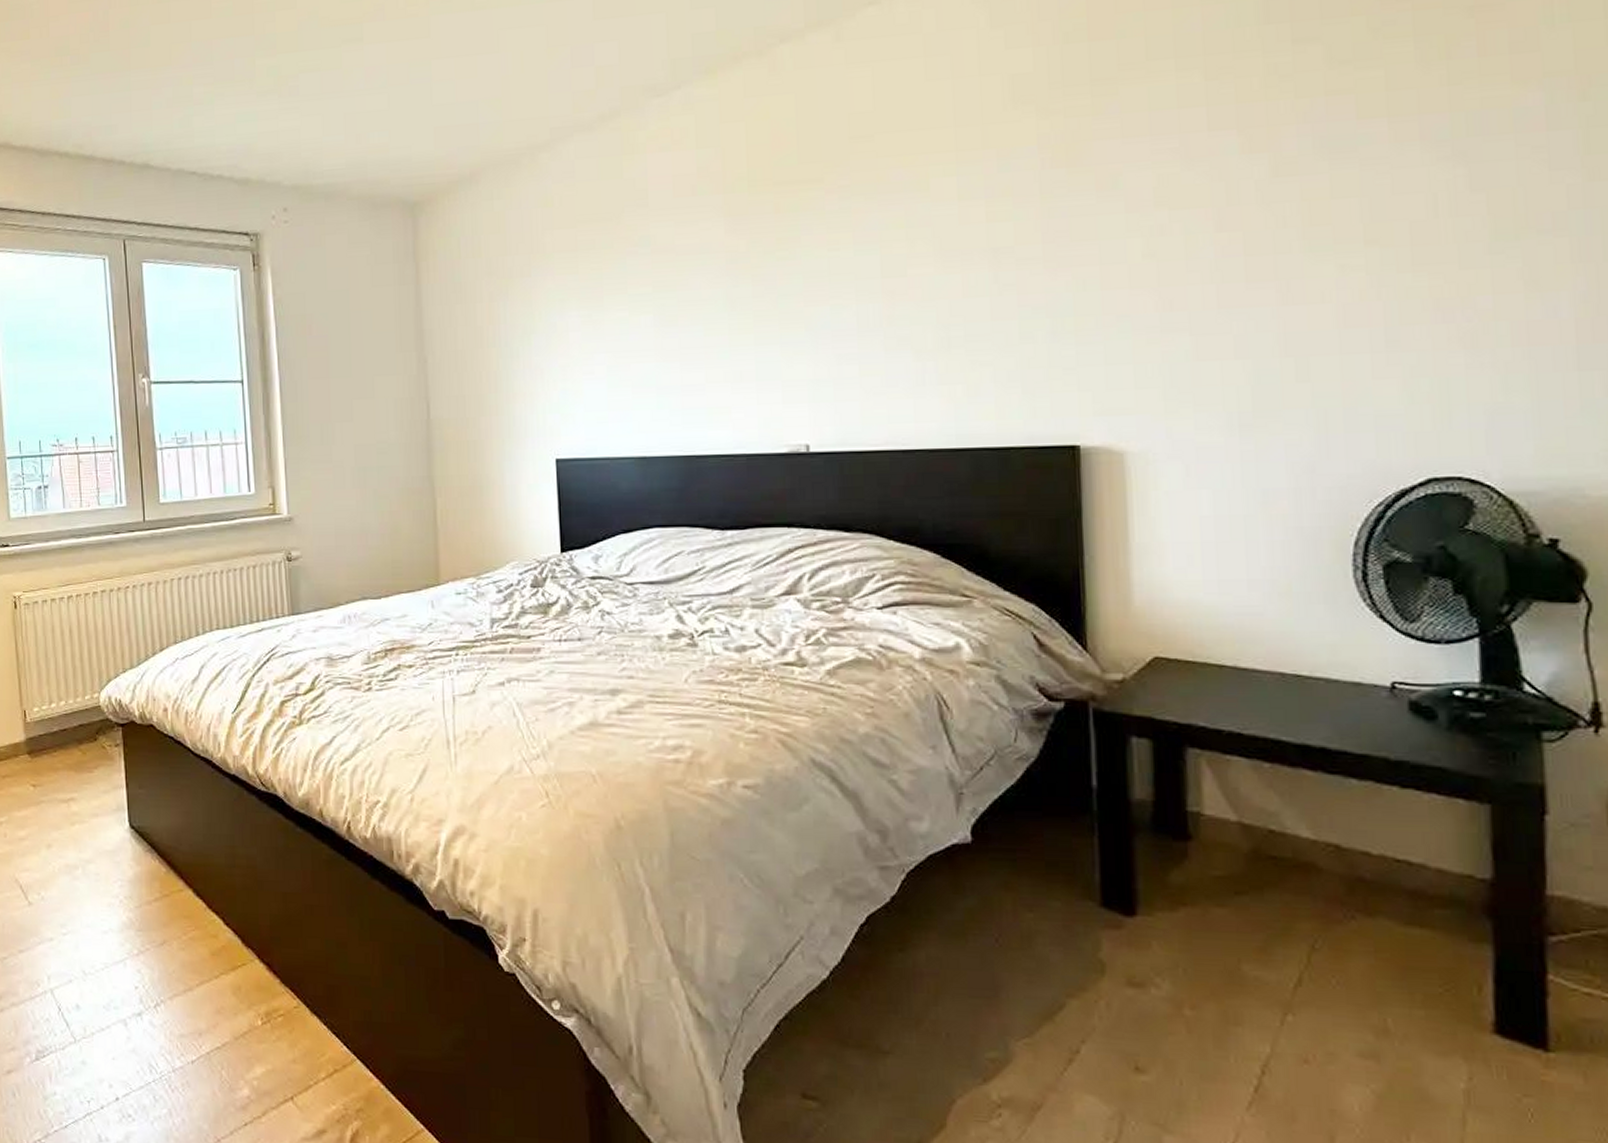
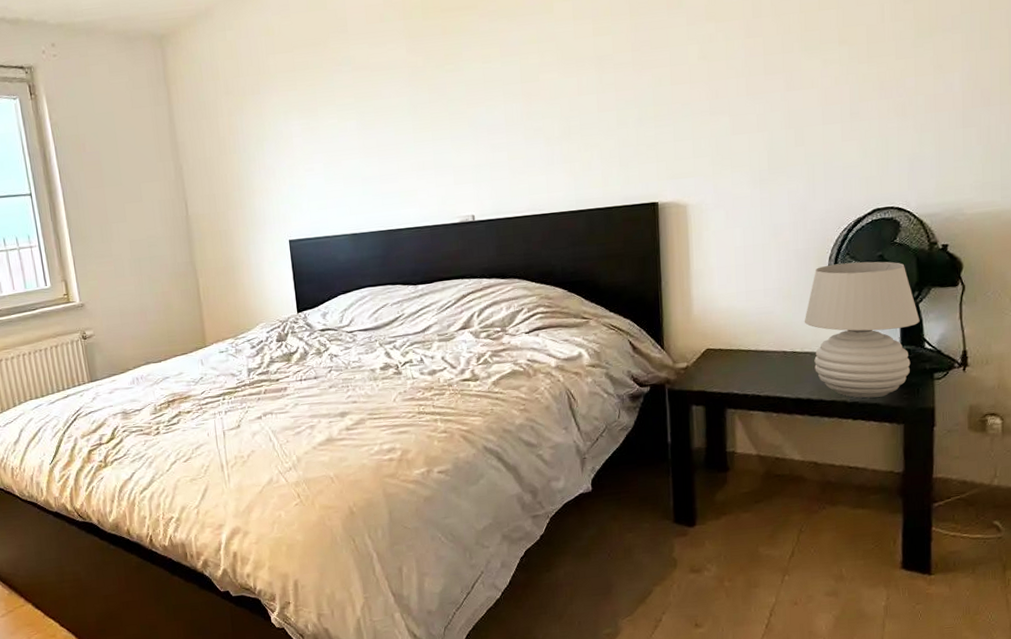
table lamp: none [1313,552,1514,758] -> present [804,261,920,398]

